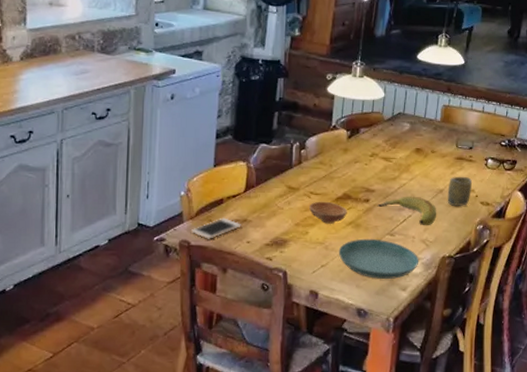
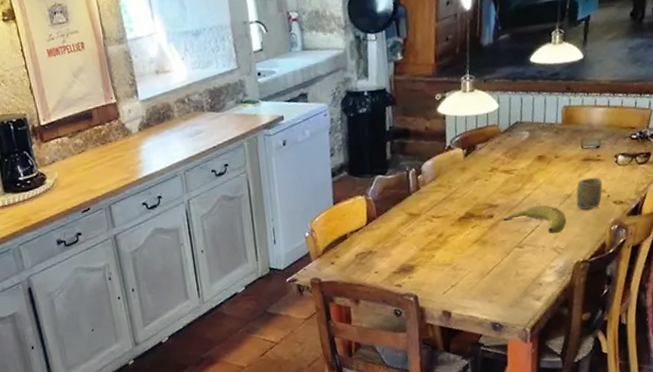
cell phone: present [191,217,241,239] -> none [320,252,368,275]
bowl: present [309,201,347,224] -> none [432,222,472,245]
saucer: present [338,238,419,279] -> none [467,253,552,292]

